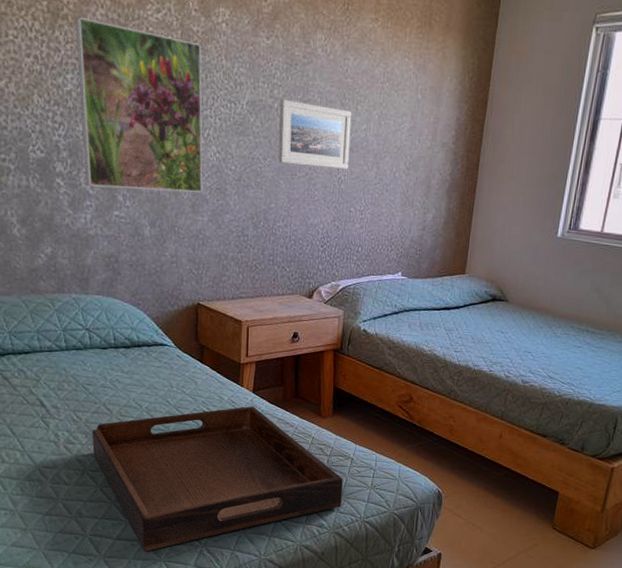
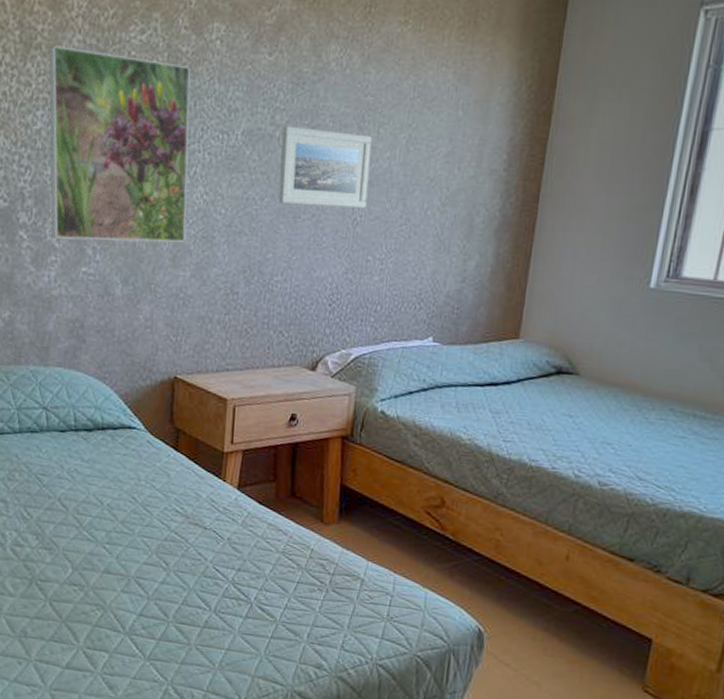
serving tray: present [91,406,343,552] -> none [43,506,350,687]

